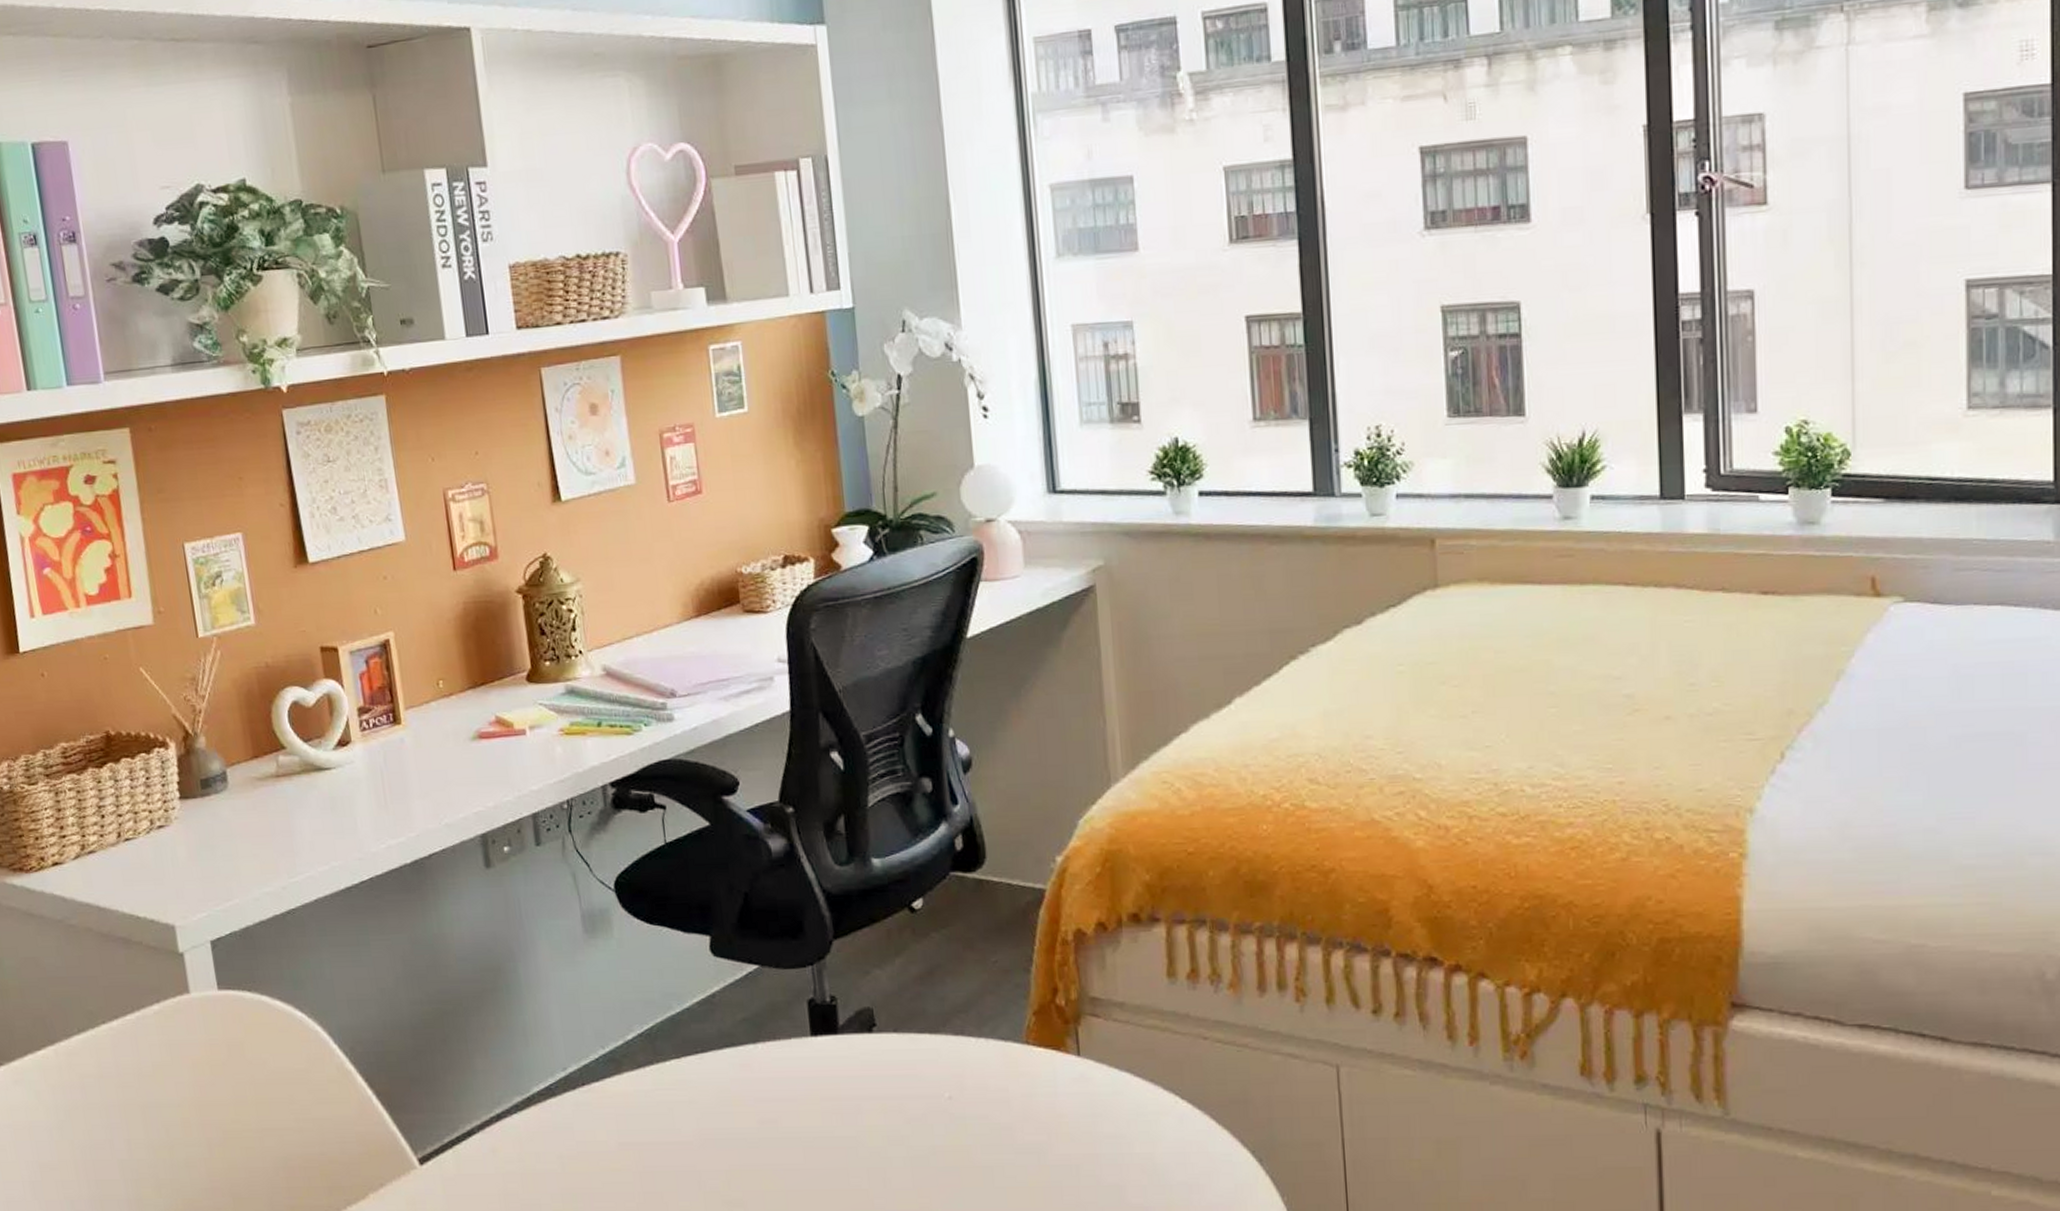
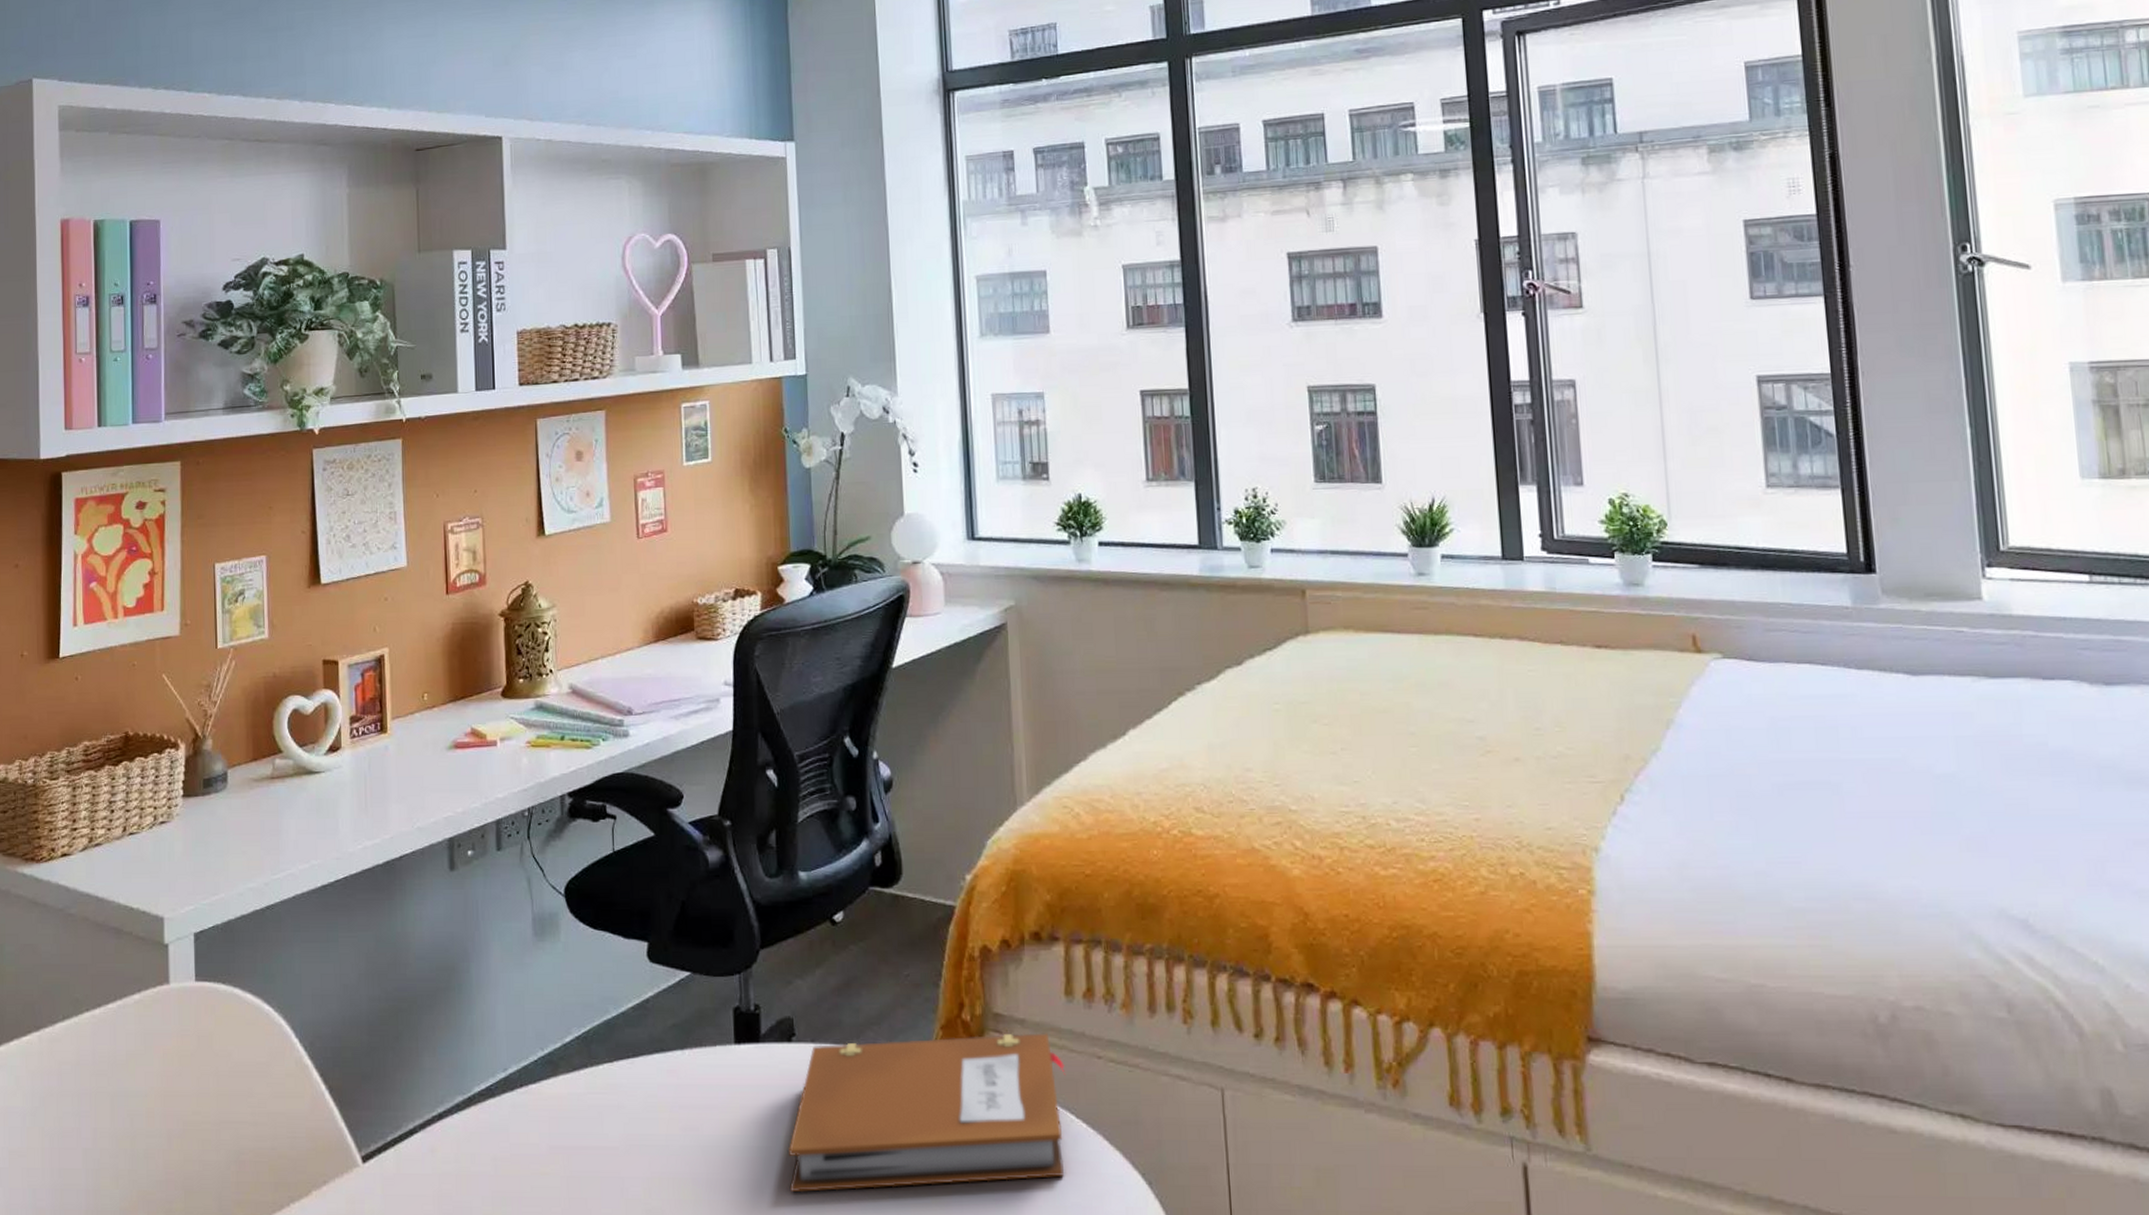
notebook: none [874,1015,1170,1179] -> present [789,1033,1065,1192]

